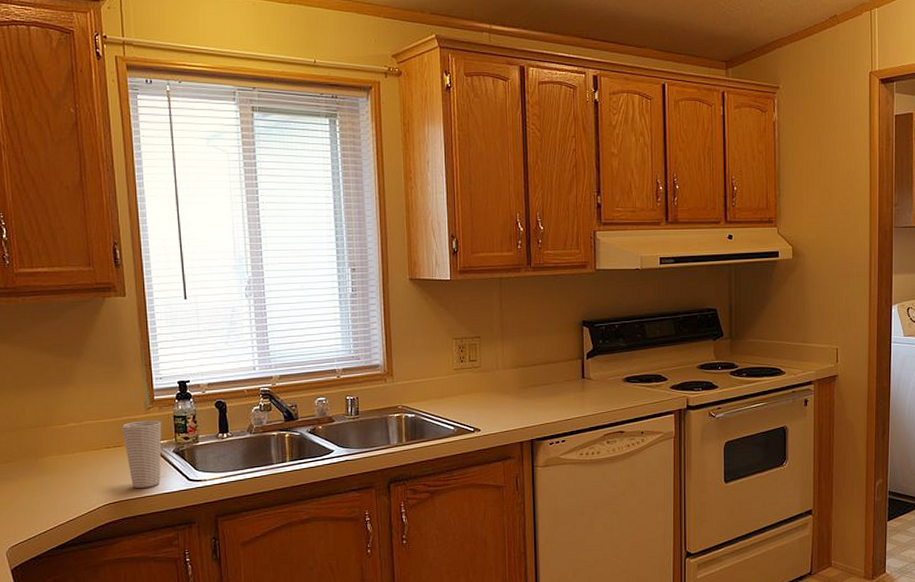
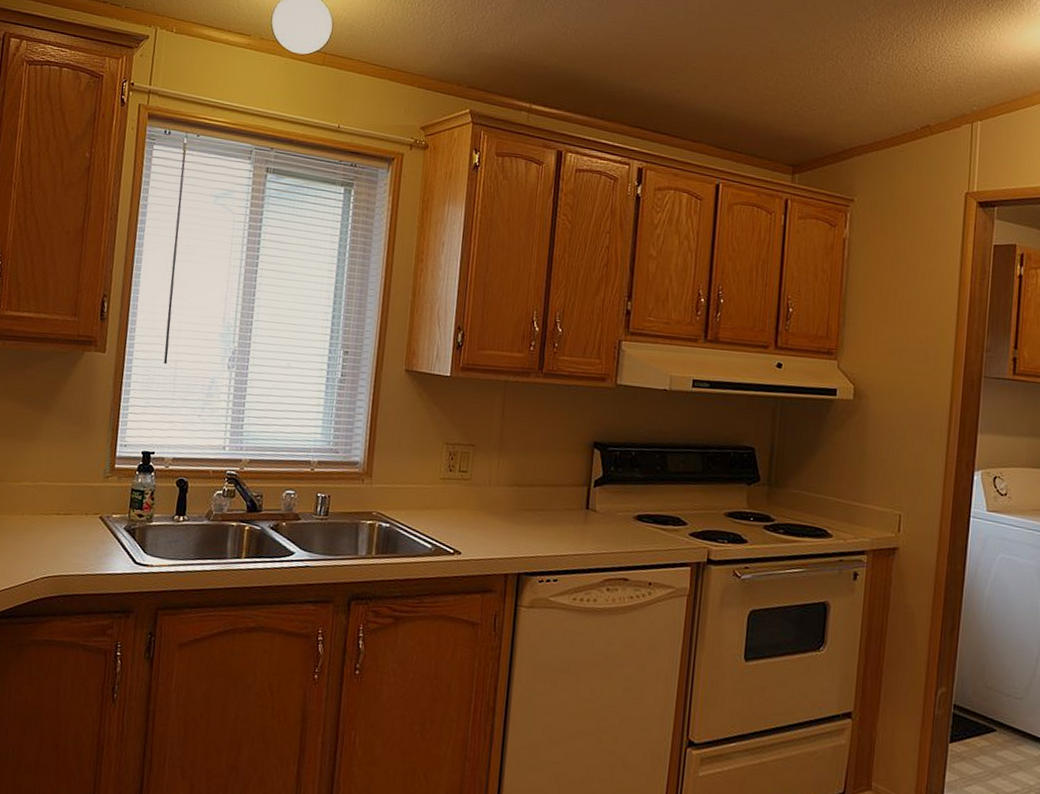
cup: present [122,420,162,488] -> none [75,489,118,565]

